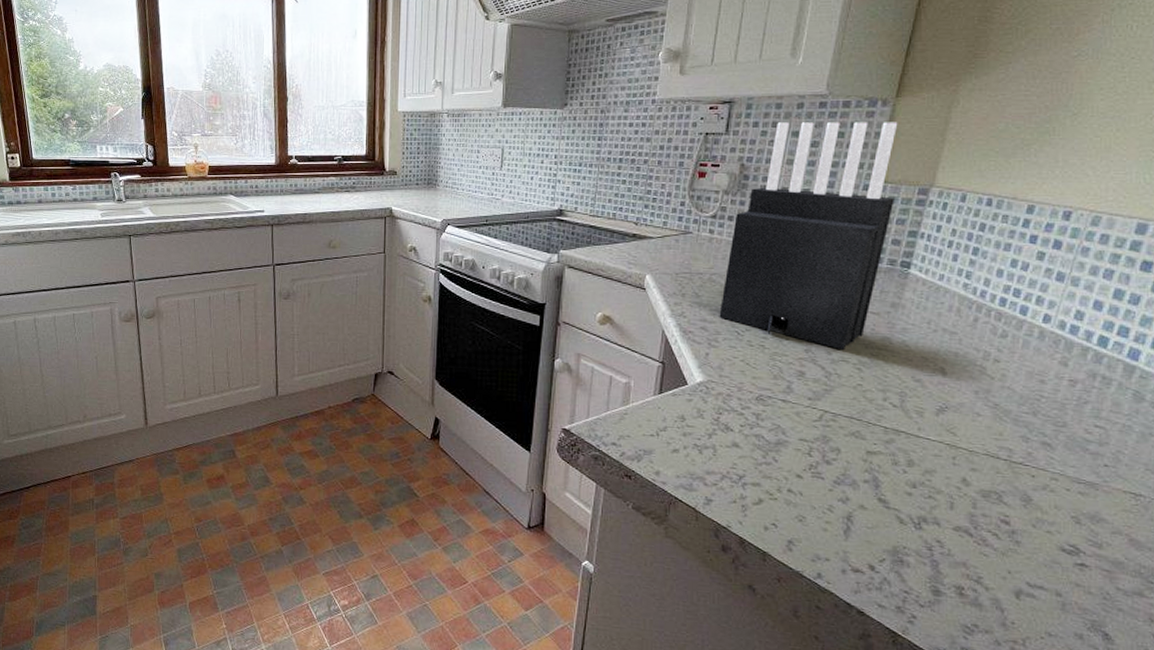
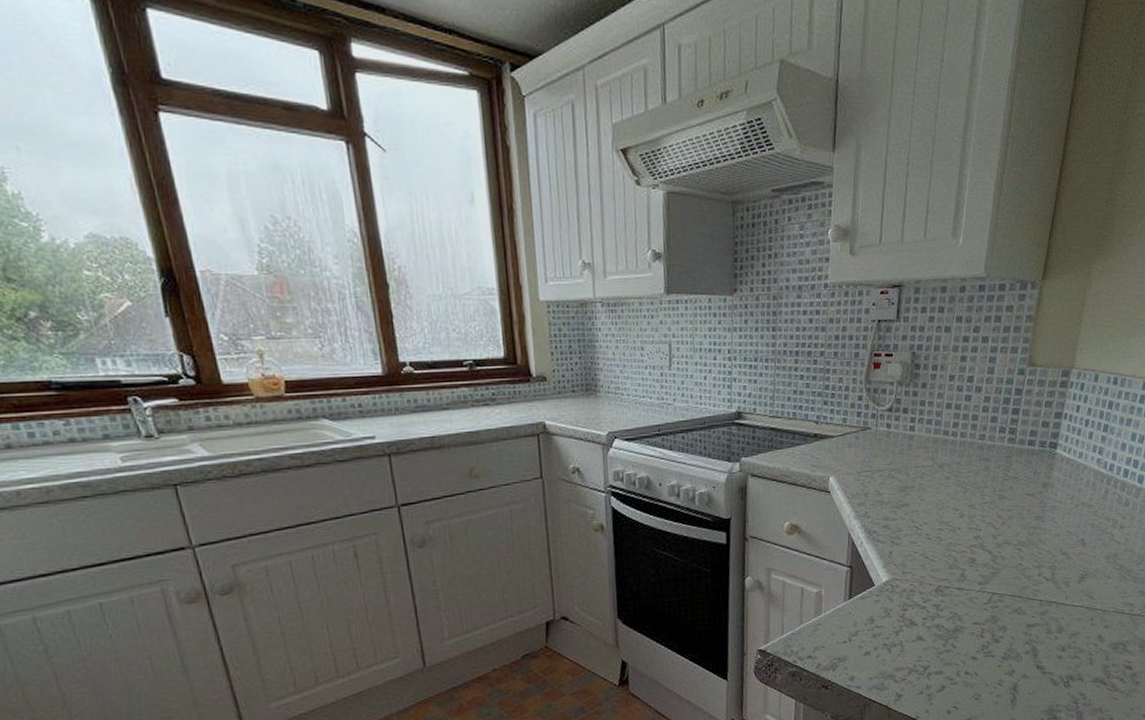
knife block: present [719,122,898,351] -> none [899,305,1045,534]

